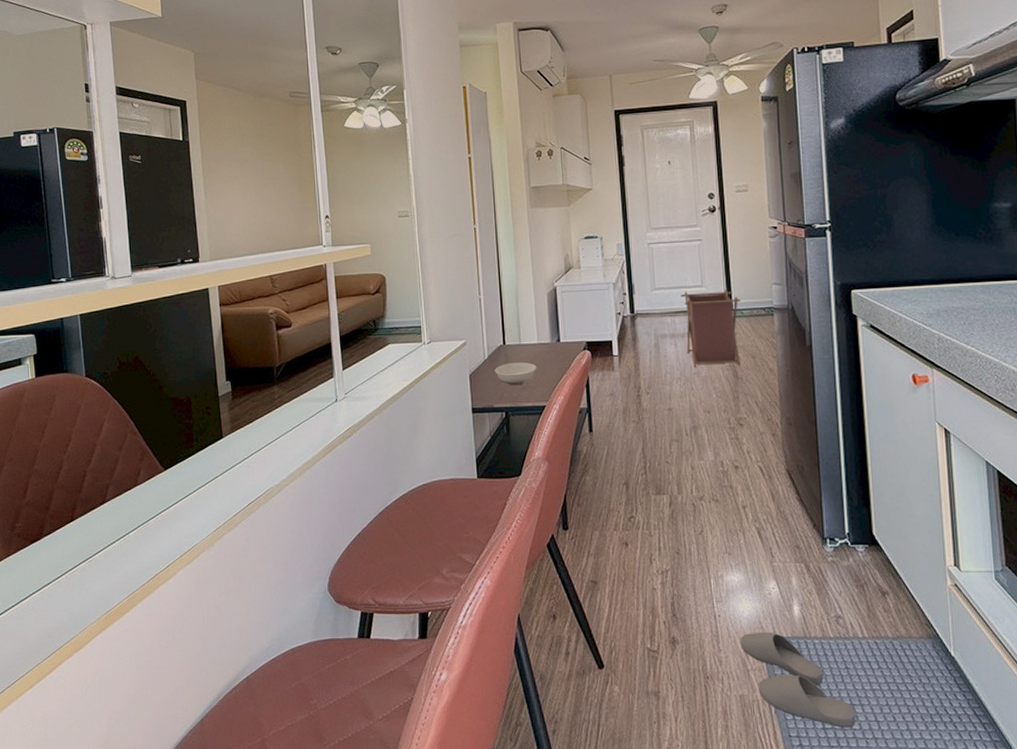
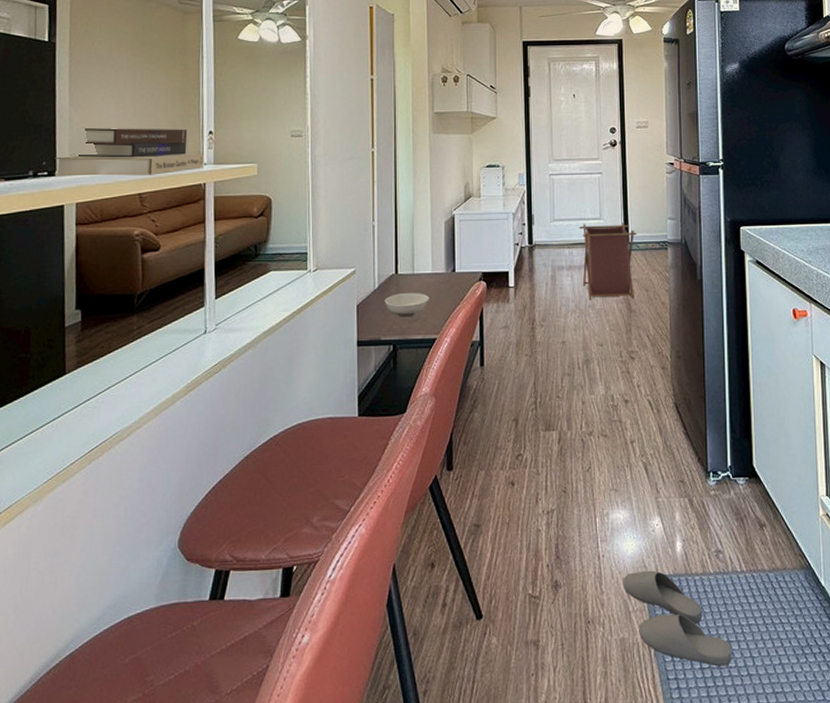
books: none [197,214,324,262] -> present [54,127,205,176]

